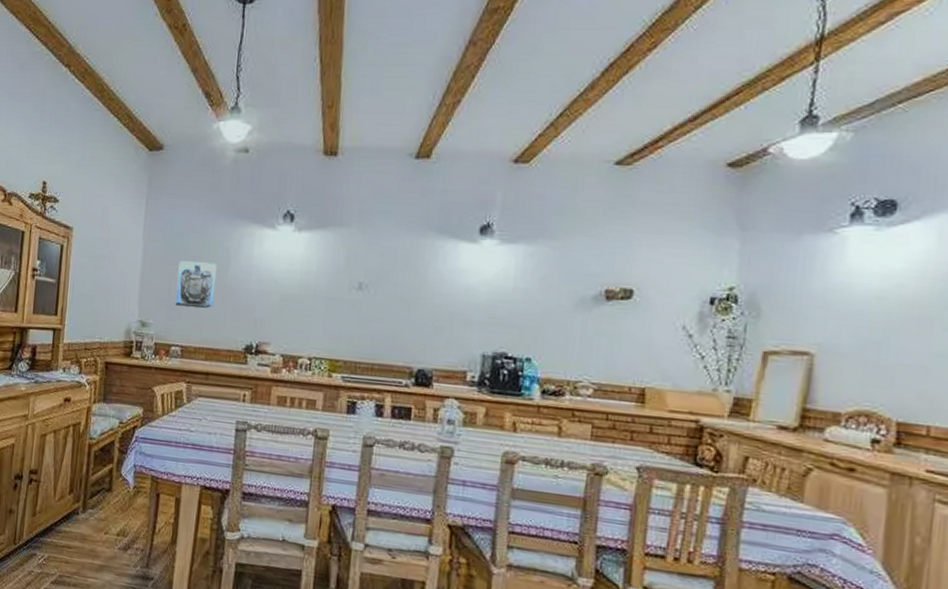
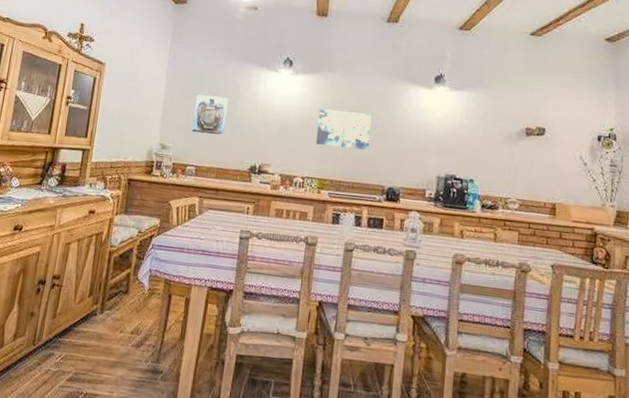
wall art: none [324,273,396,323] -> present [315,109,372,150]

